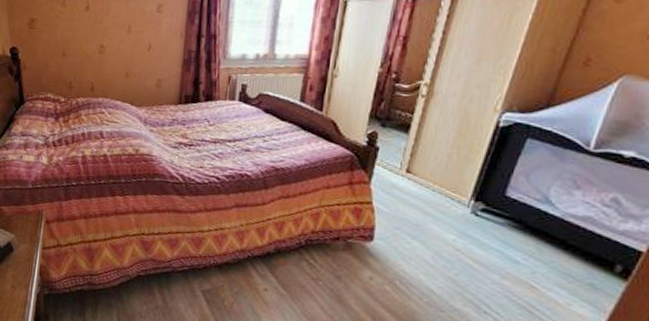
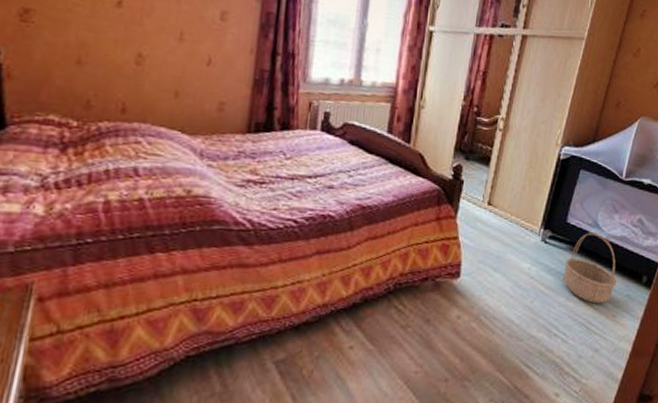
basket: none [497,208,575,289] -> present [562,232,617,304]

